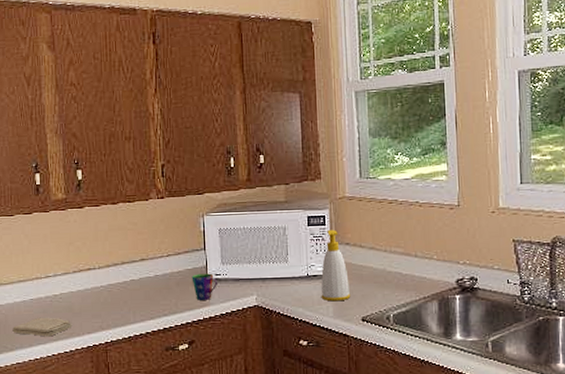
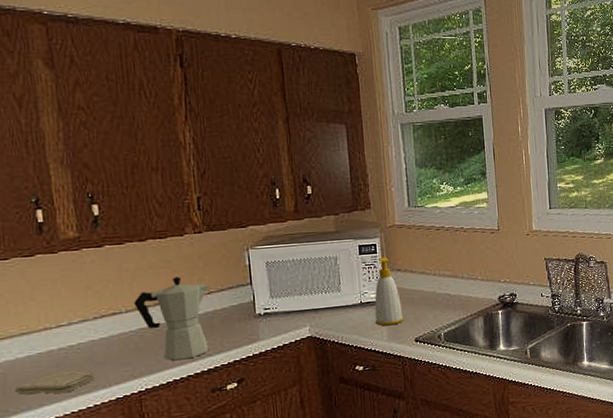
moka pot: none [105,239,169,317] -> present [134,277,211,361]
cup: present [191,273,218,300] -> none [237,308,268,337]

